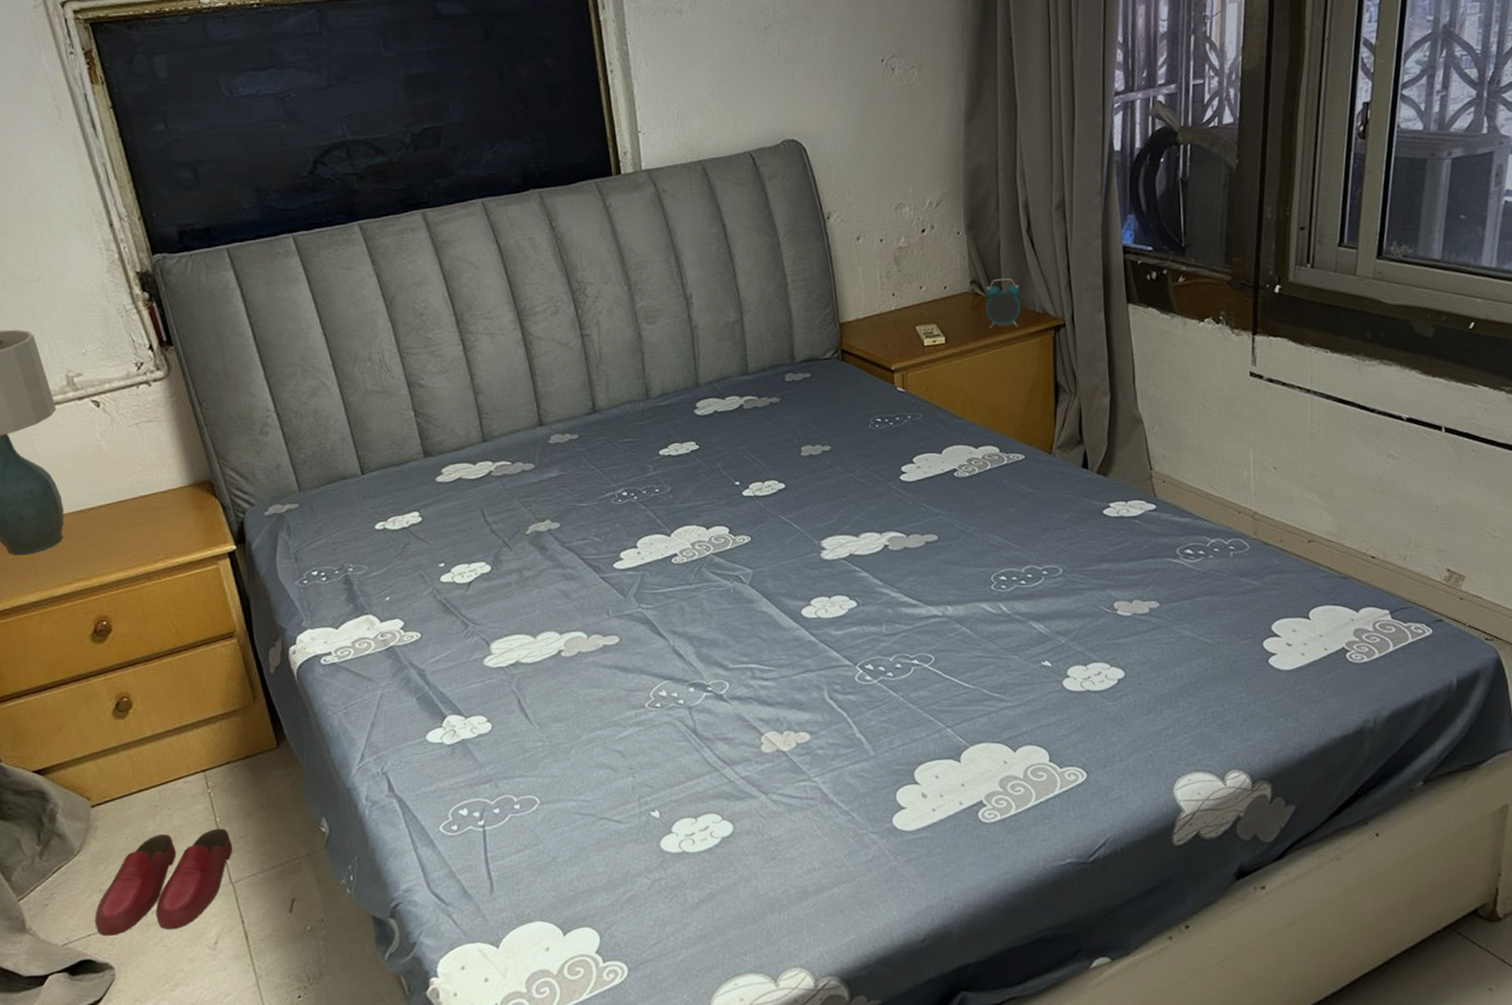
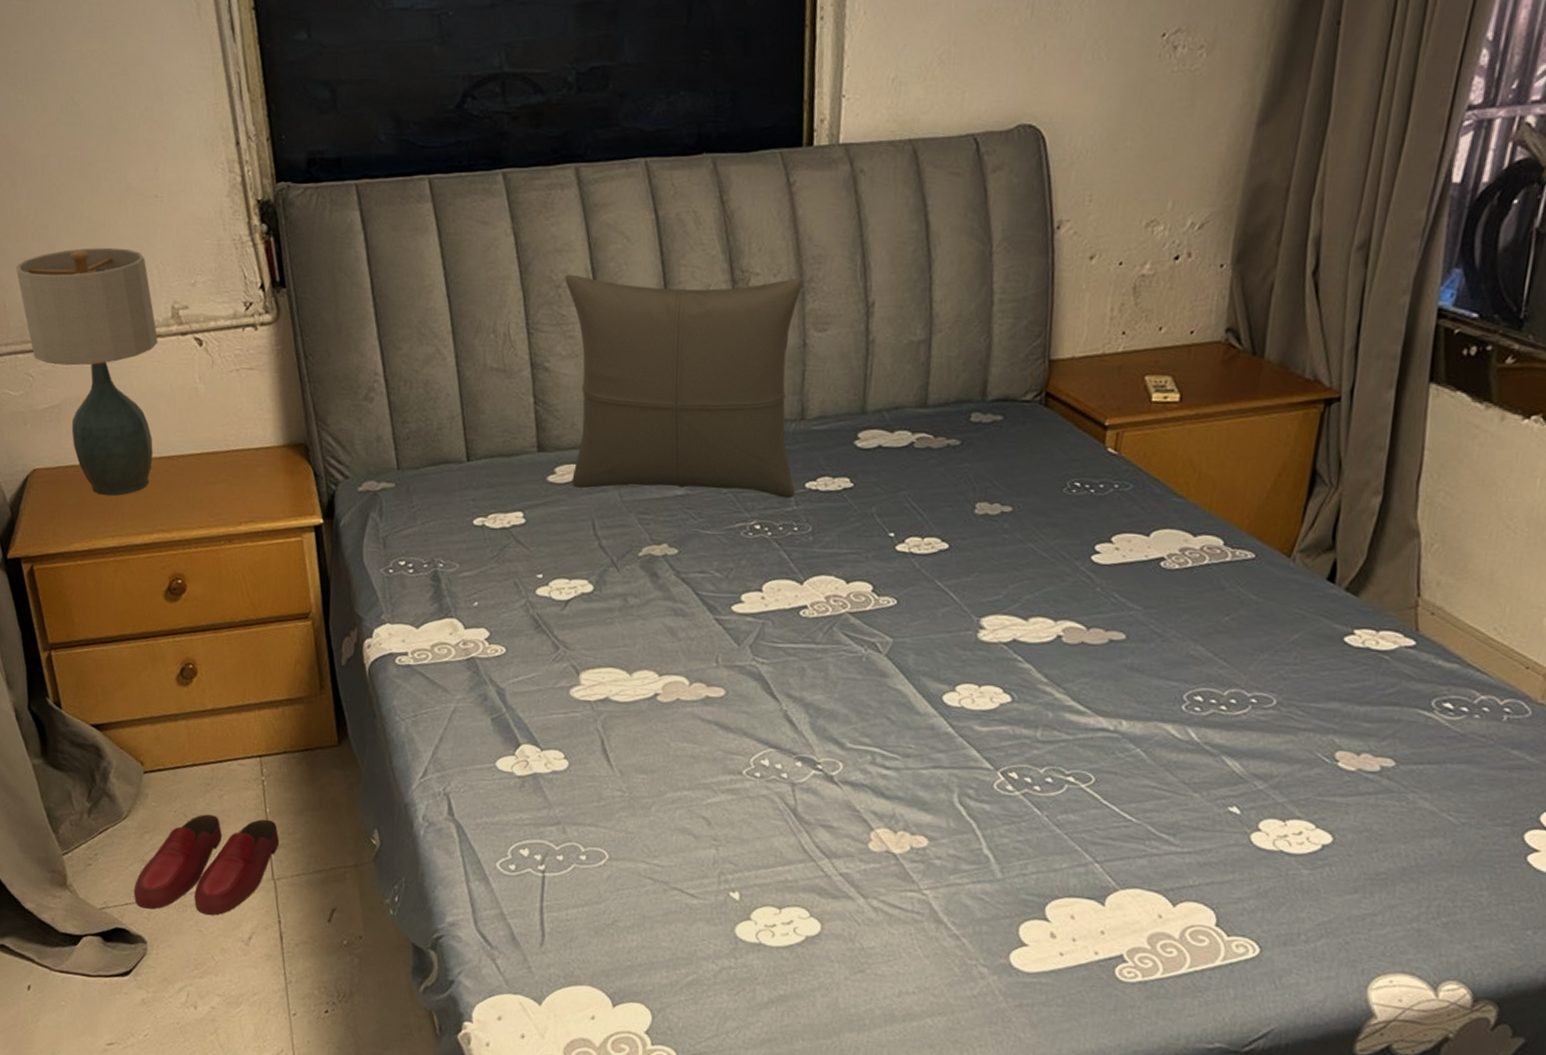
pillow: none [427,282,651,484] -> present [565,274,802,498]
alarm clock: present [985,278,1022,329] -> none [1239,329,1290,396]

